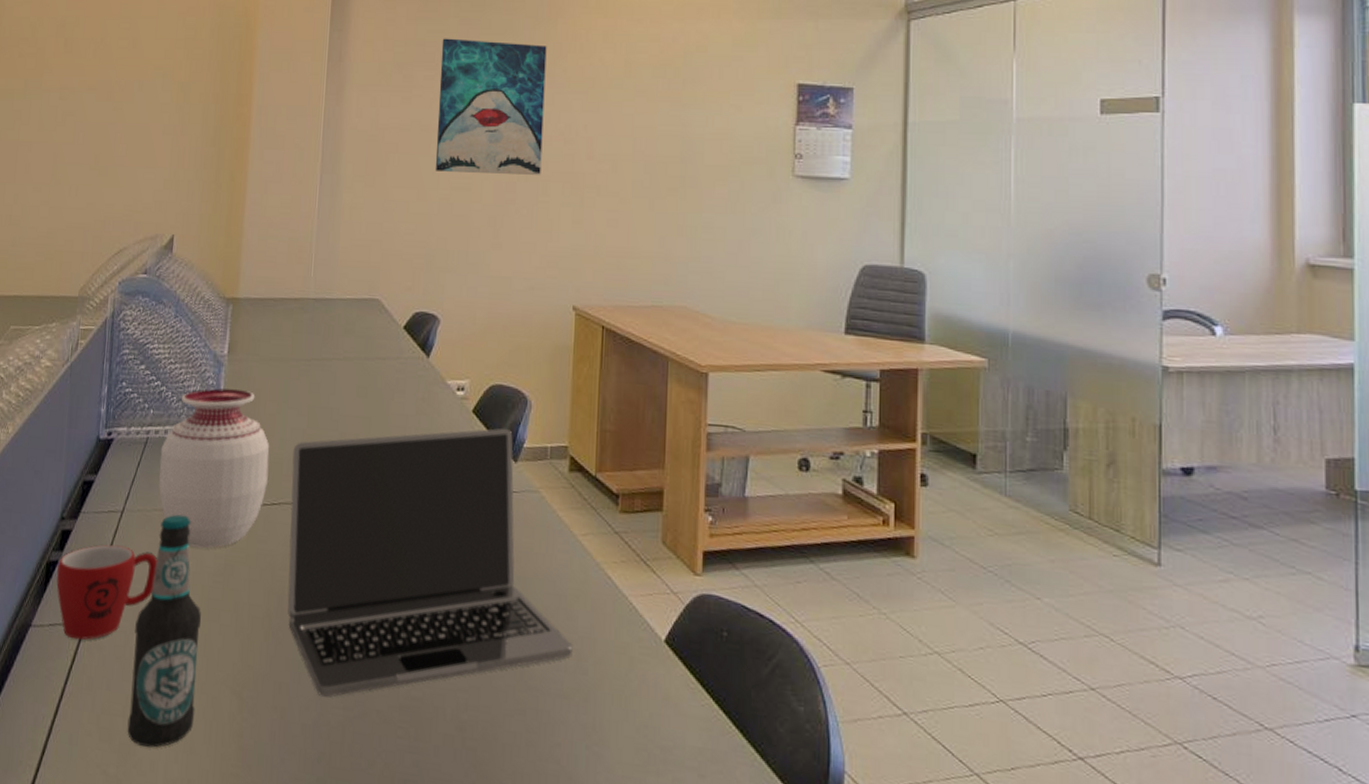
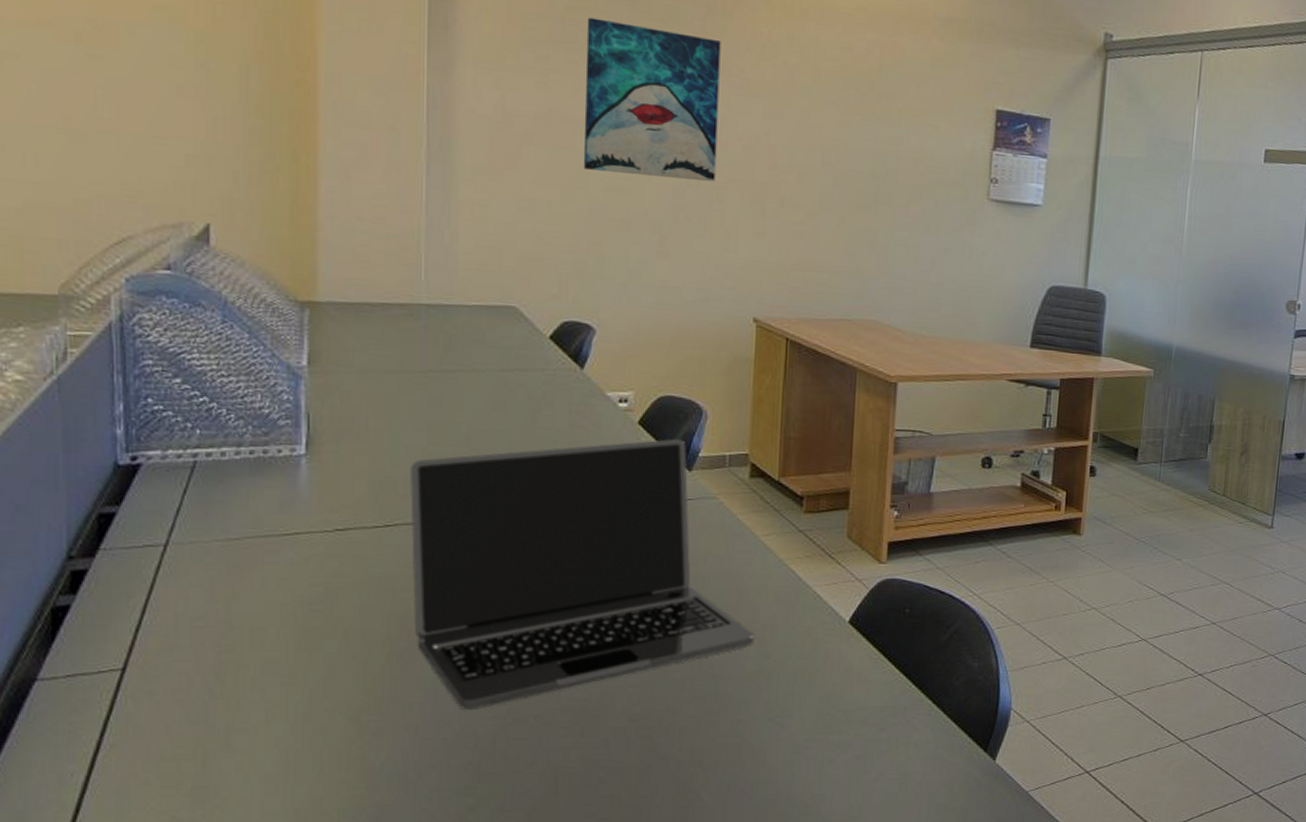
mug: present [56,545,158,640] -> none [69,582,227,688]
bottle: present [127,514,201,748] -> none [201,543,298,785]
vase: present [158,388,270,549] -> none [217,403,378,578]

